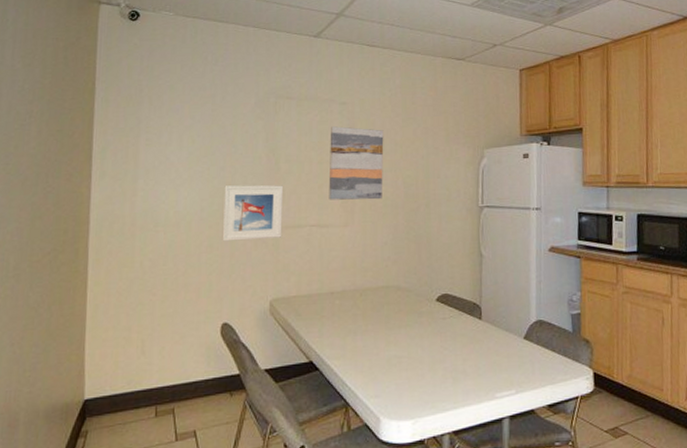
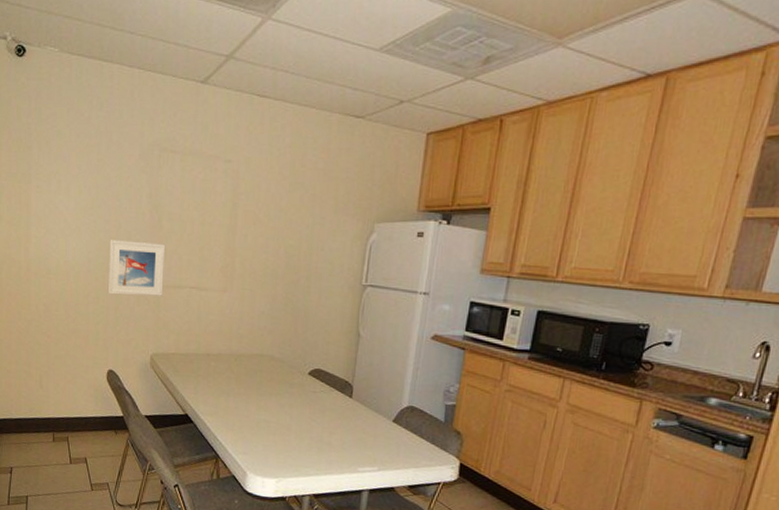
wall art: present [329,126,384,200] -> none [209,186,269,268]

